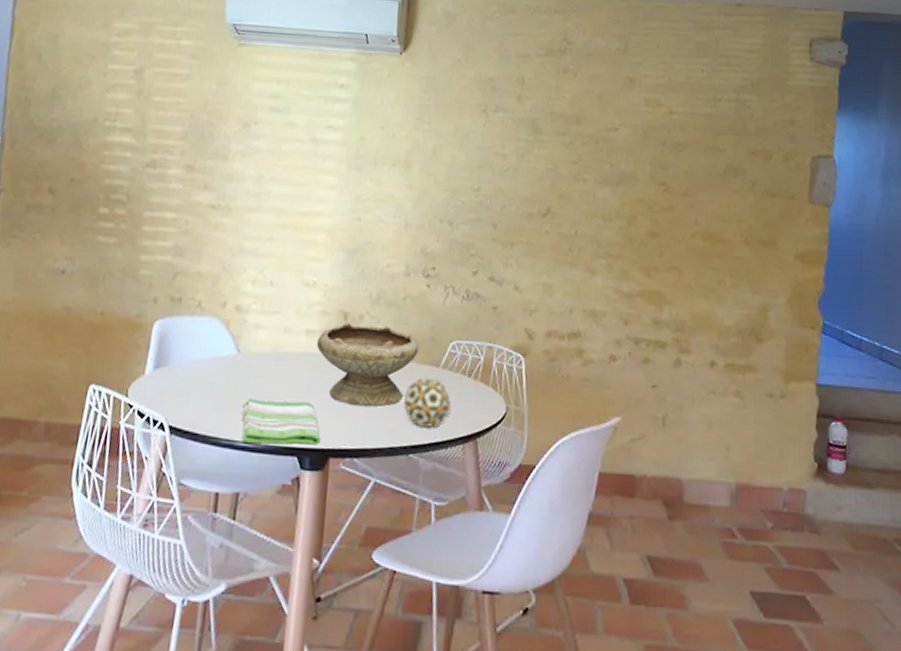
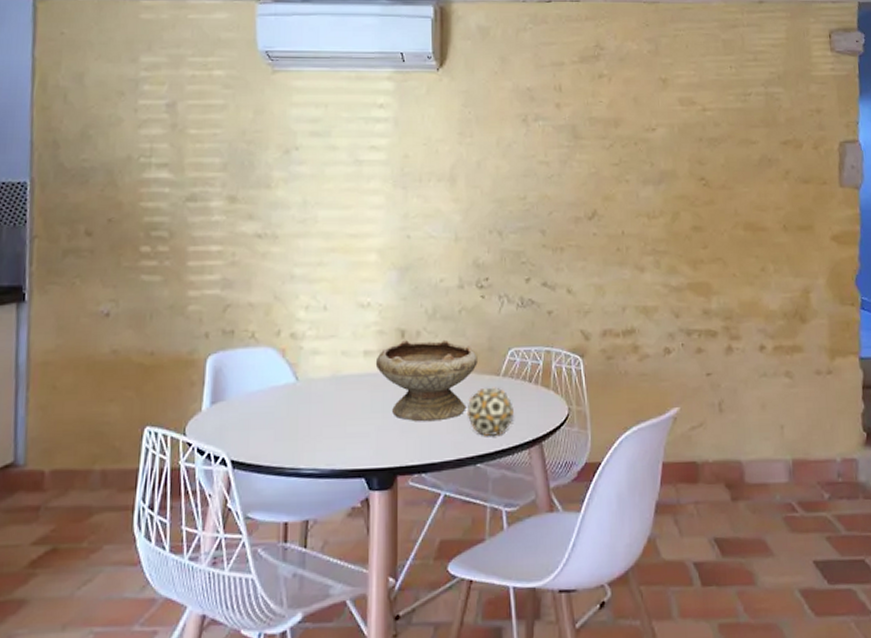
dish towel: present [242,399,320,445] -> none [305,423,386,469]

